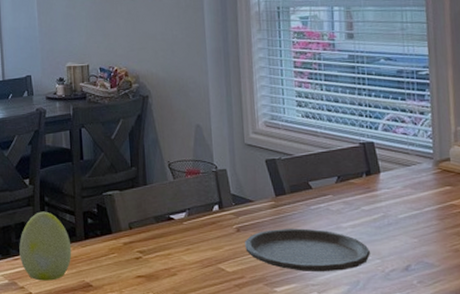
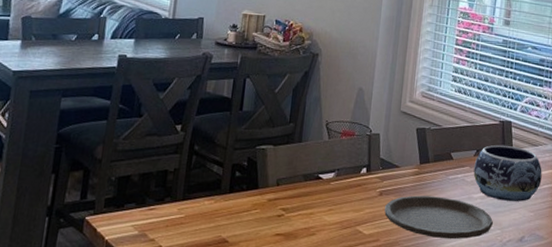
decorative egg: present [19,211,72,281] -> none [155,160,214,234]
decorative bowl: none [337,168,422,228] -> present [473,144,542,202]

